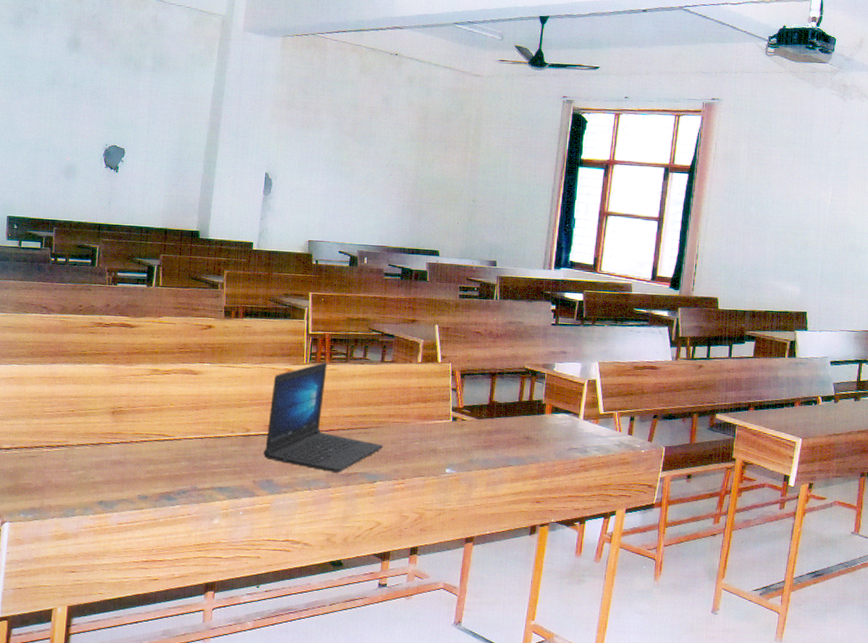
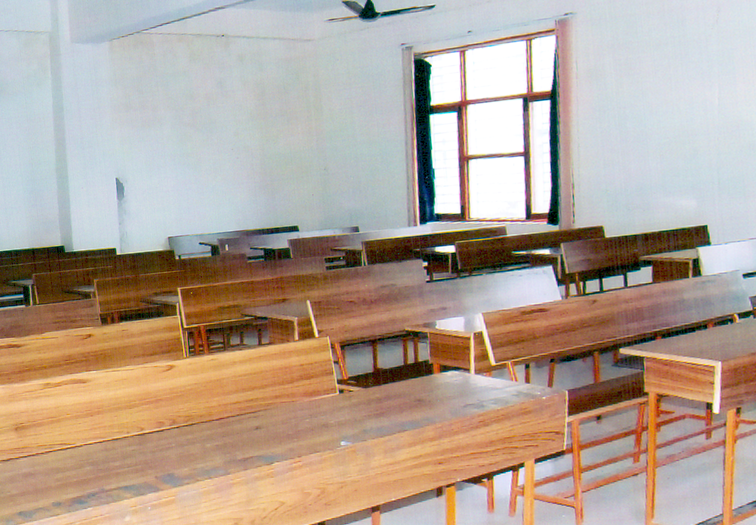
laptop: present [263,362,383,472] -> none [158,353,274,459]

